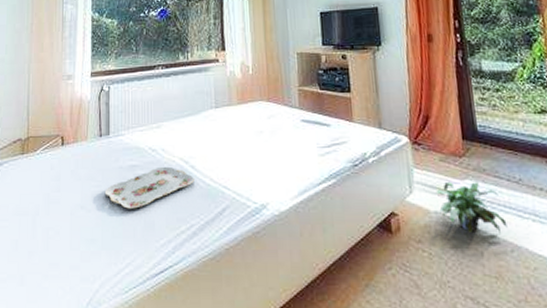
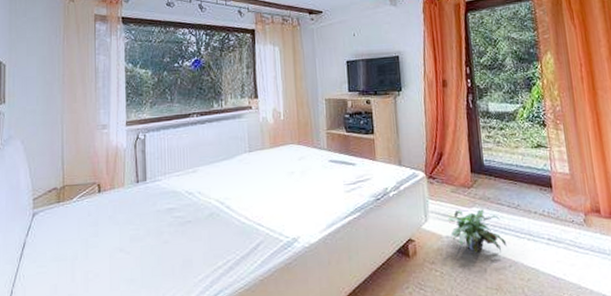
serving tray: present [105,166,194,209] -> none [144,208,230,249]

